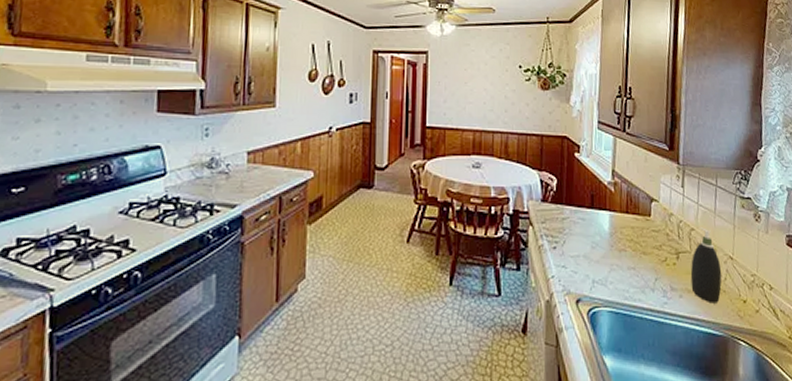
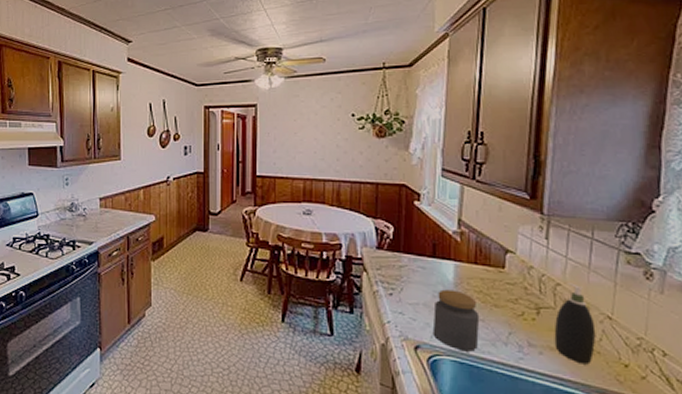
jar: none [591,240,632,301] -> present [432,289,480,352]

